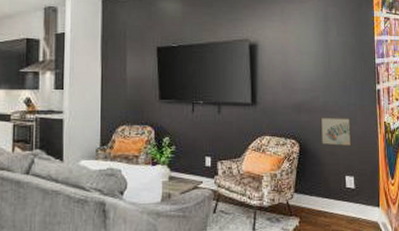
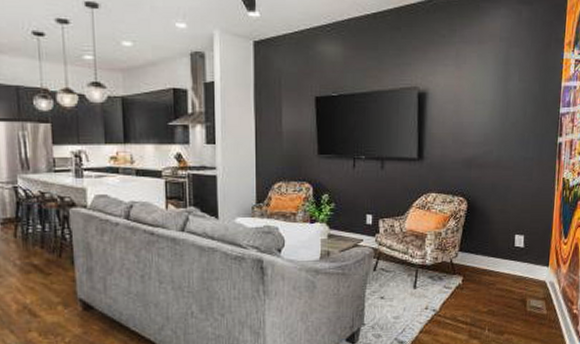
wall art: present [320,117,352,147] -> none [491,173,527,205]

